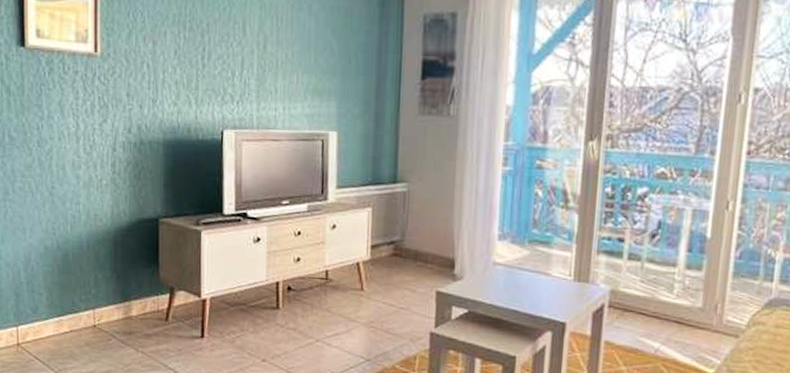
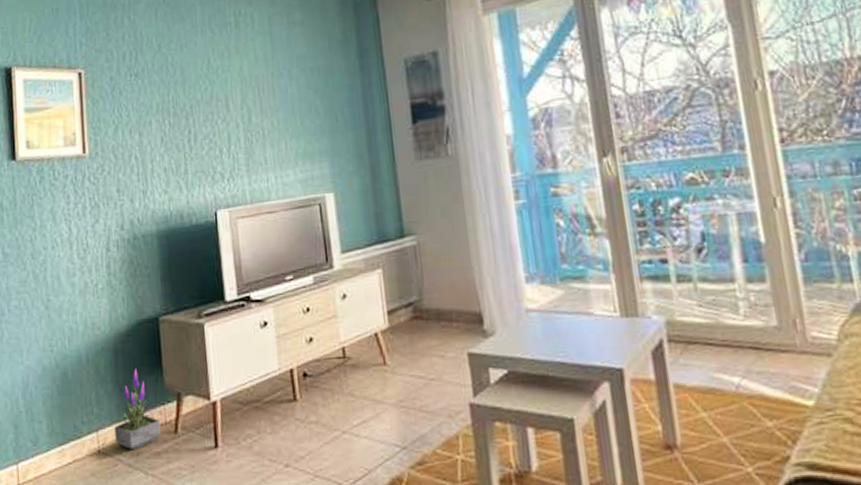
potted plant: none [110,261,153,330] -> present [114,368,161,451]

